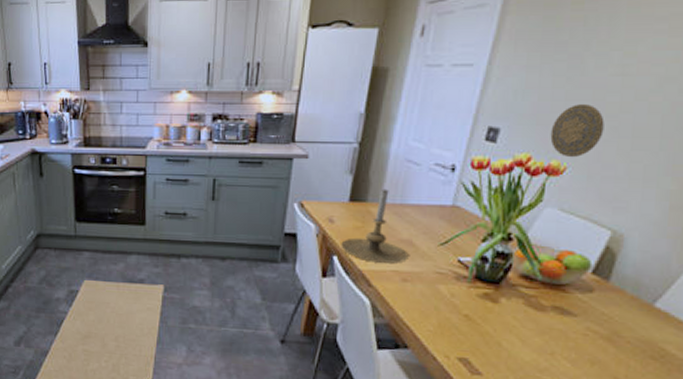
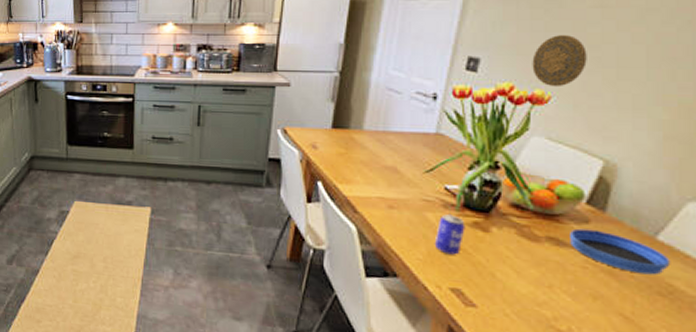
candle holder: present [341,188,409,264] -> none [325,116,394,191]
beer can: none [444,285,476,326] -> present [434,213,465,255]
bowl: none [574,297,665,340] -> present [570,228,671,275]

